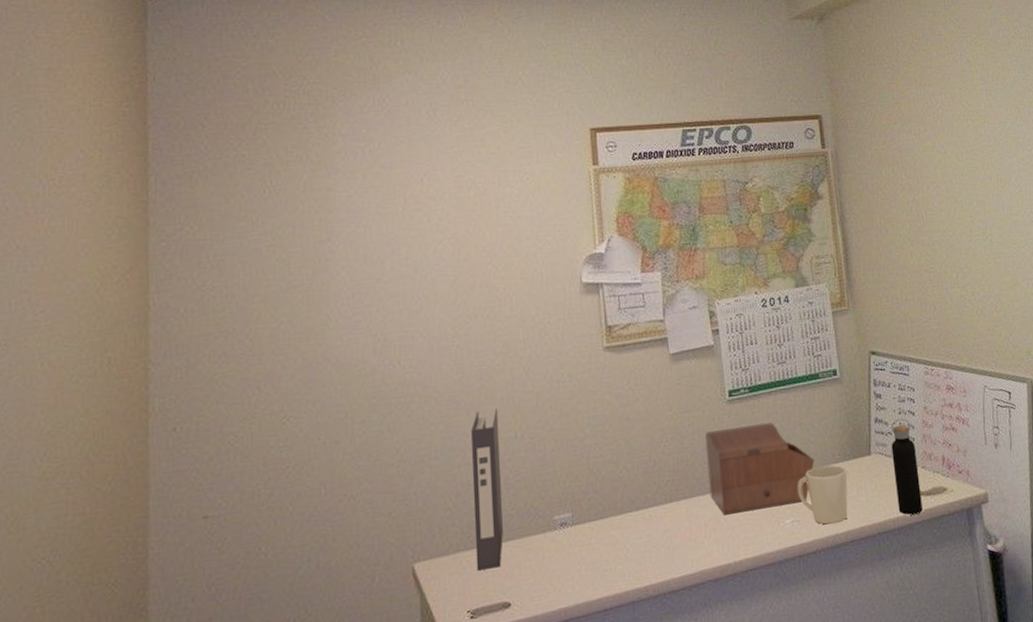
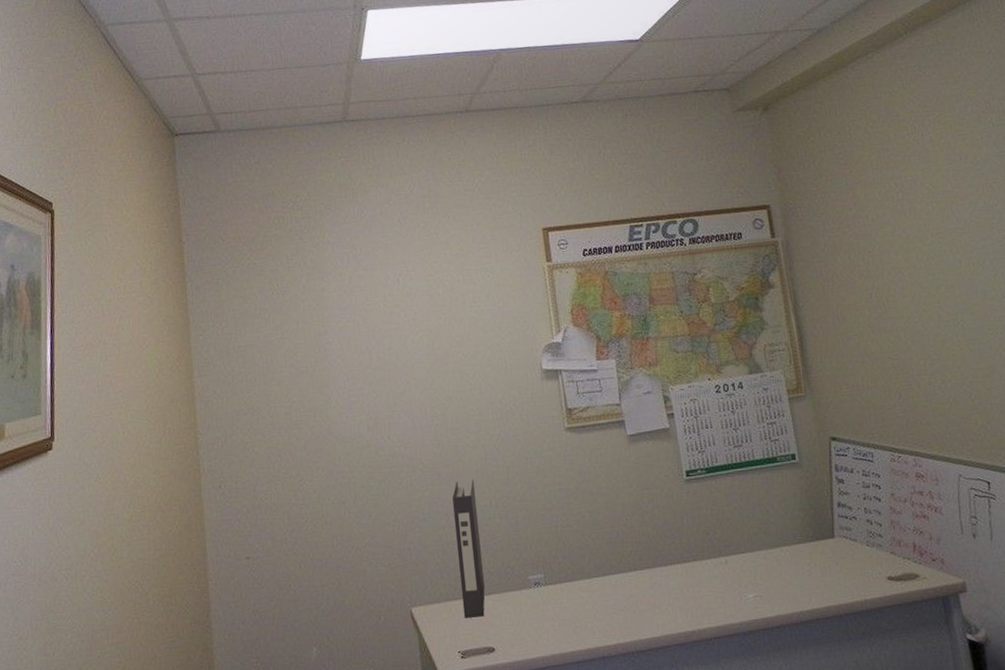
sewing box: present [705,422,815,515] -> none [665,502,776,586]
mug: present [798,465,848,525] -> none [759,545,812,603]
water bottle: present [891,418,923,516] -> none [856,503,893,599]

